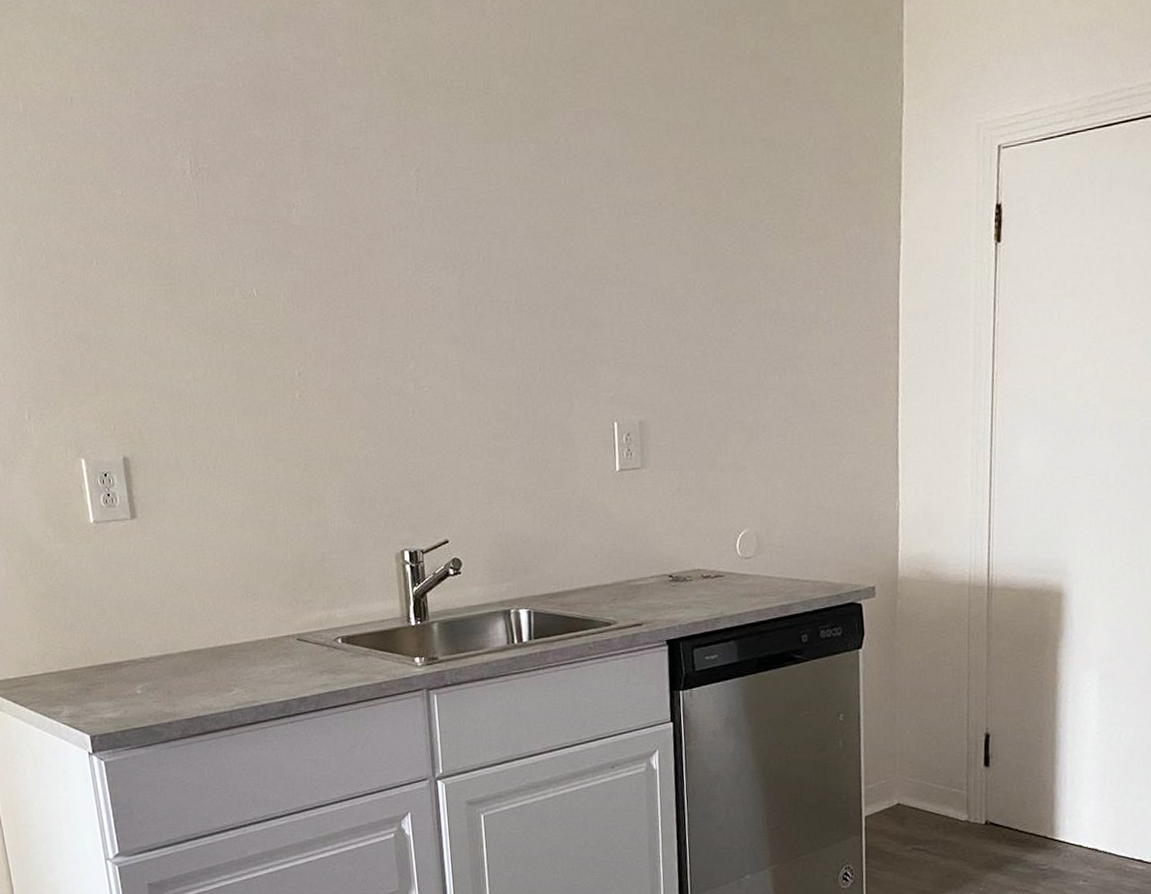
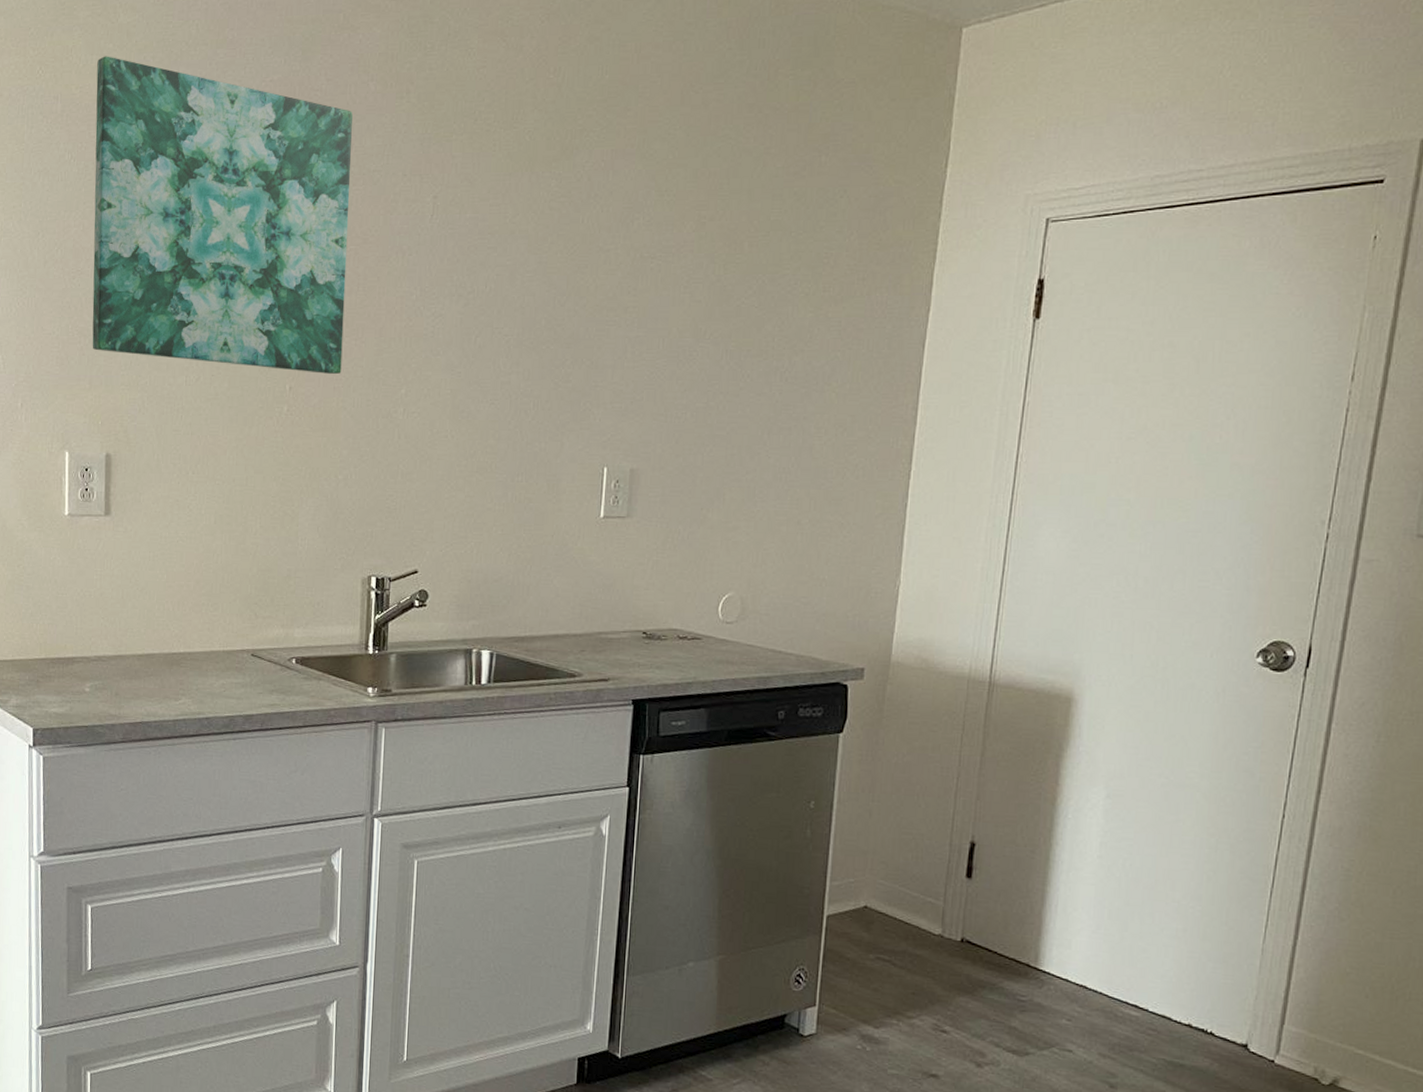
wall art: none [54,49,348,357] -> present [92,56,353,375]

